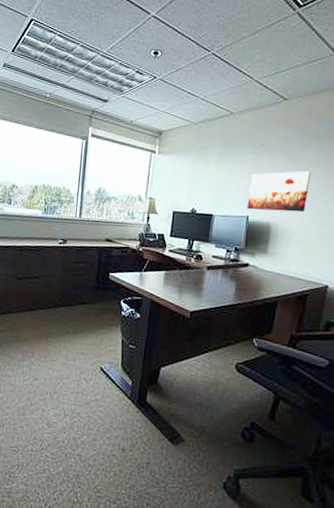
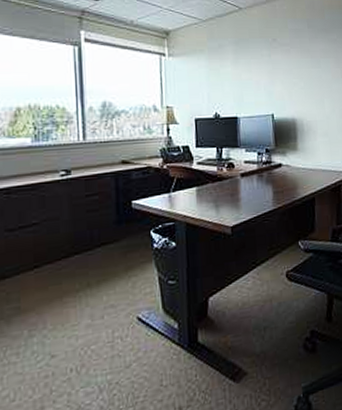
wall art: present [247,170,312,213] -> none [269,62,325,108]

